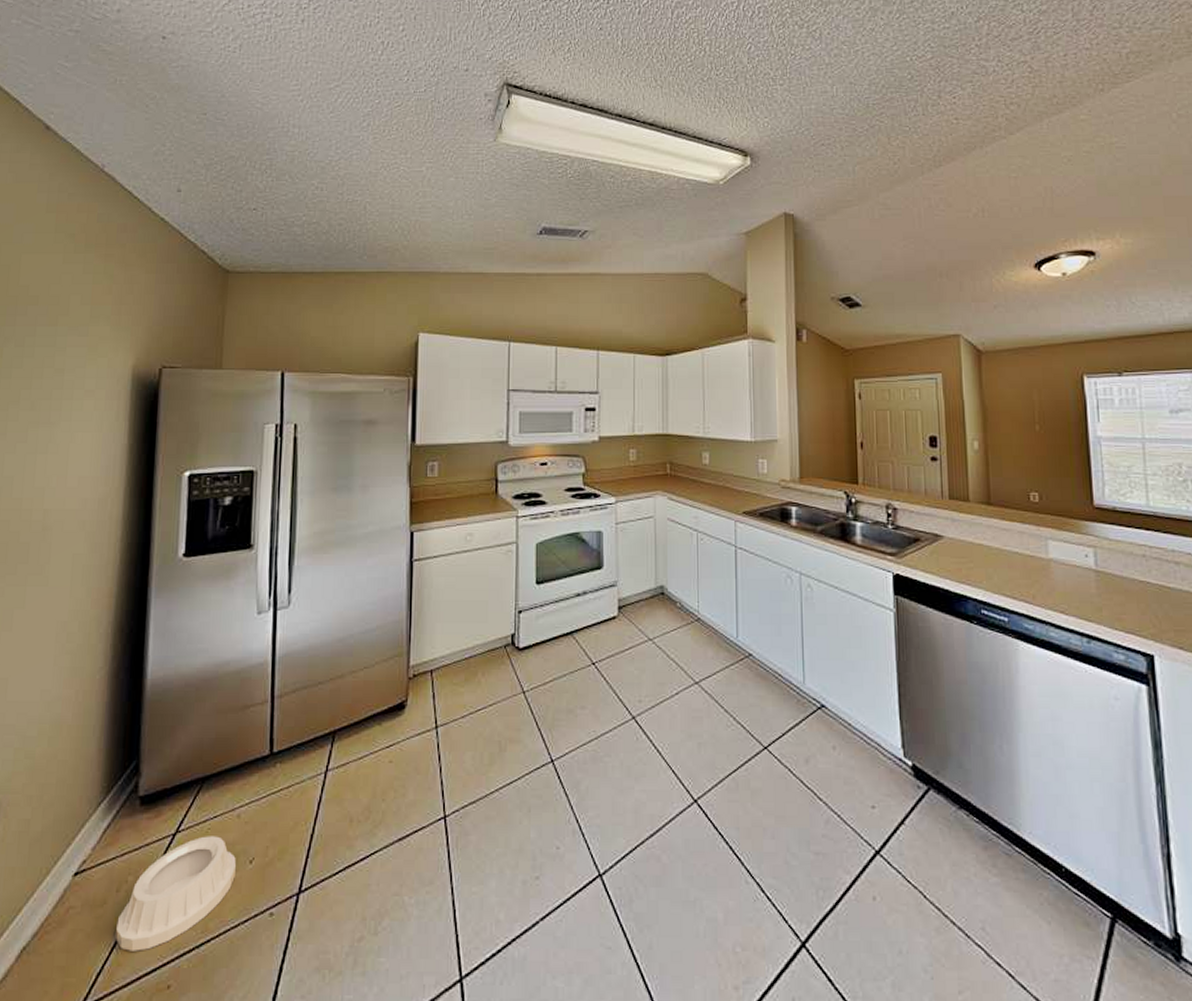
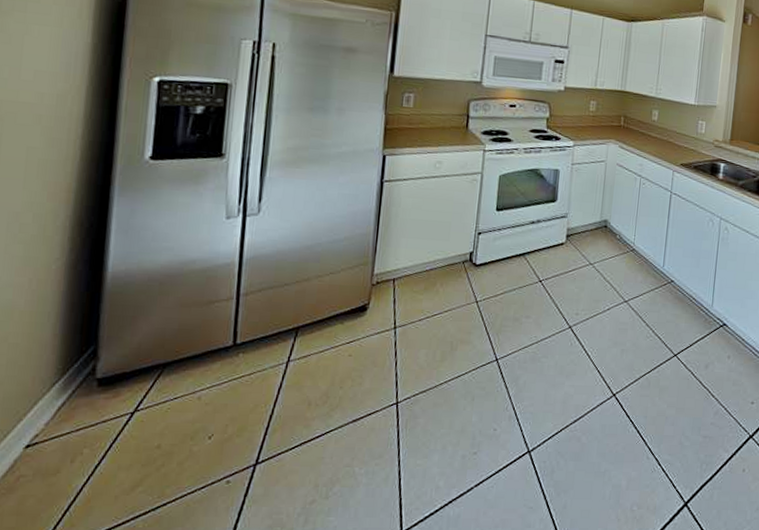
pet bowl: present [116,836,237,951] -> none [69,415,196,514]

